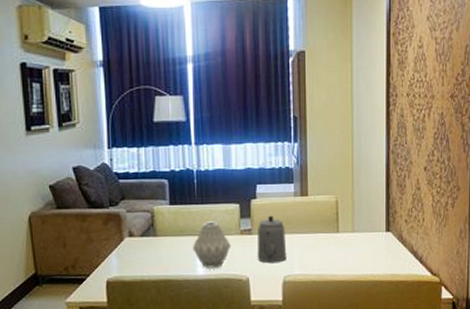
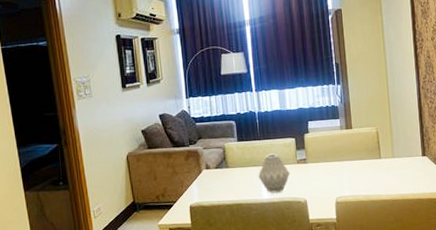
teapot: present [257,215,287,264] -> none [311,146,338,187]

